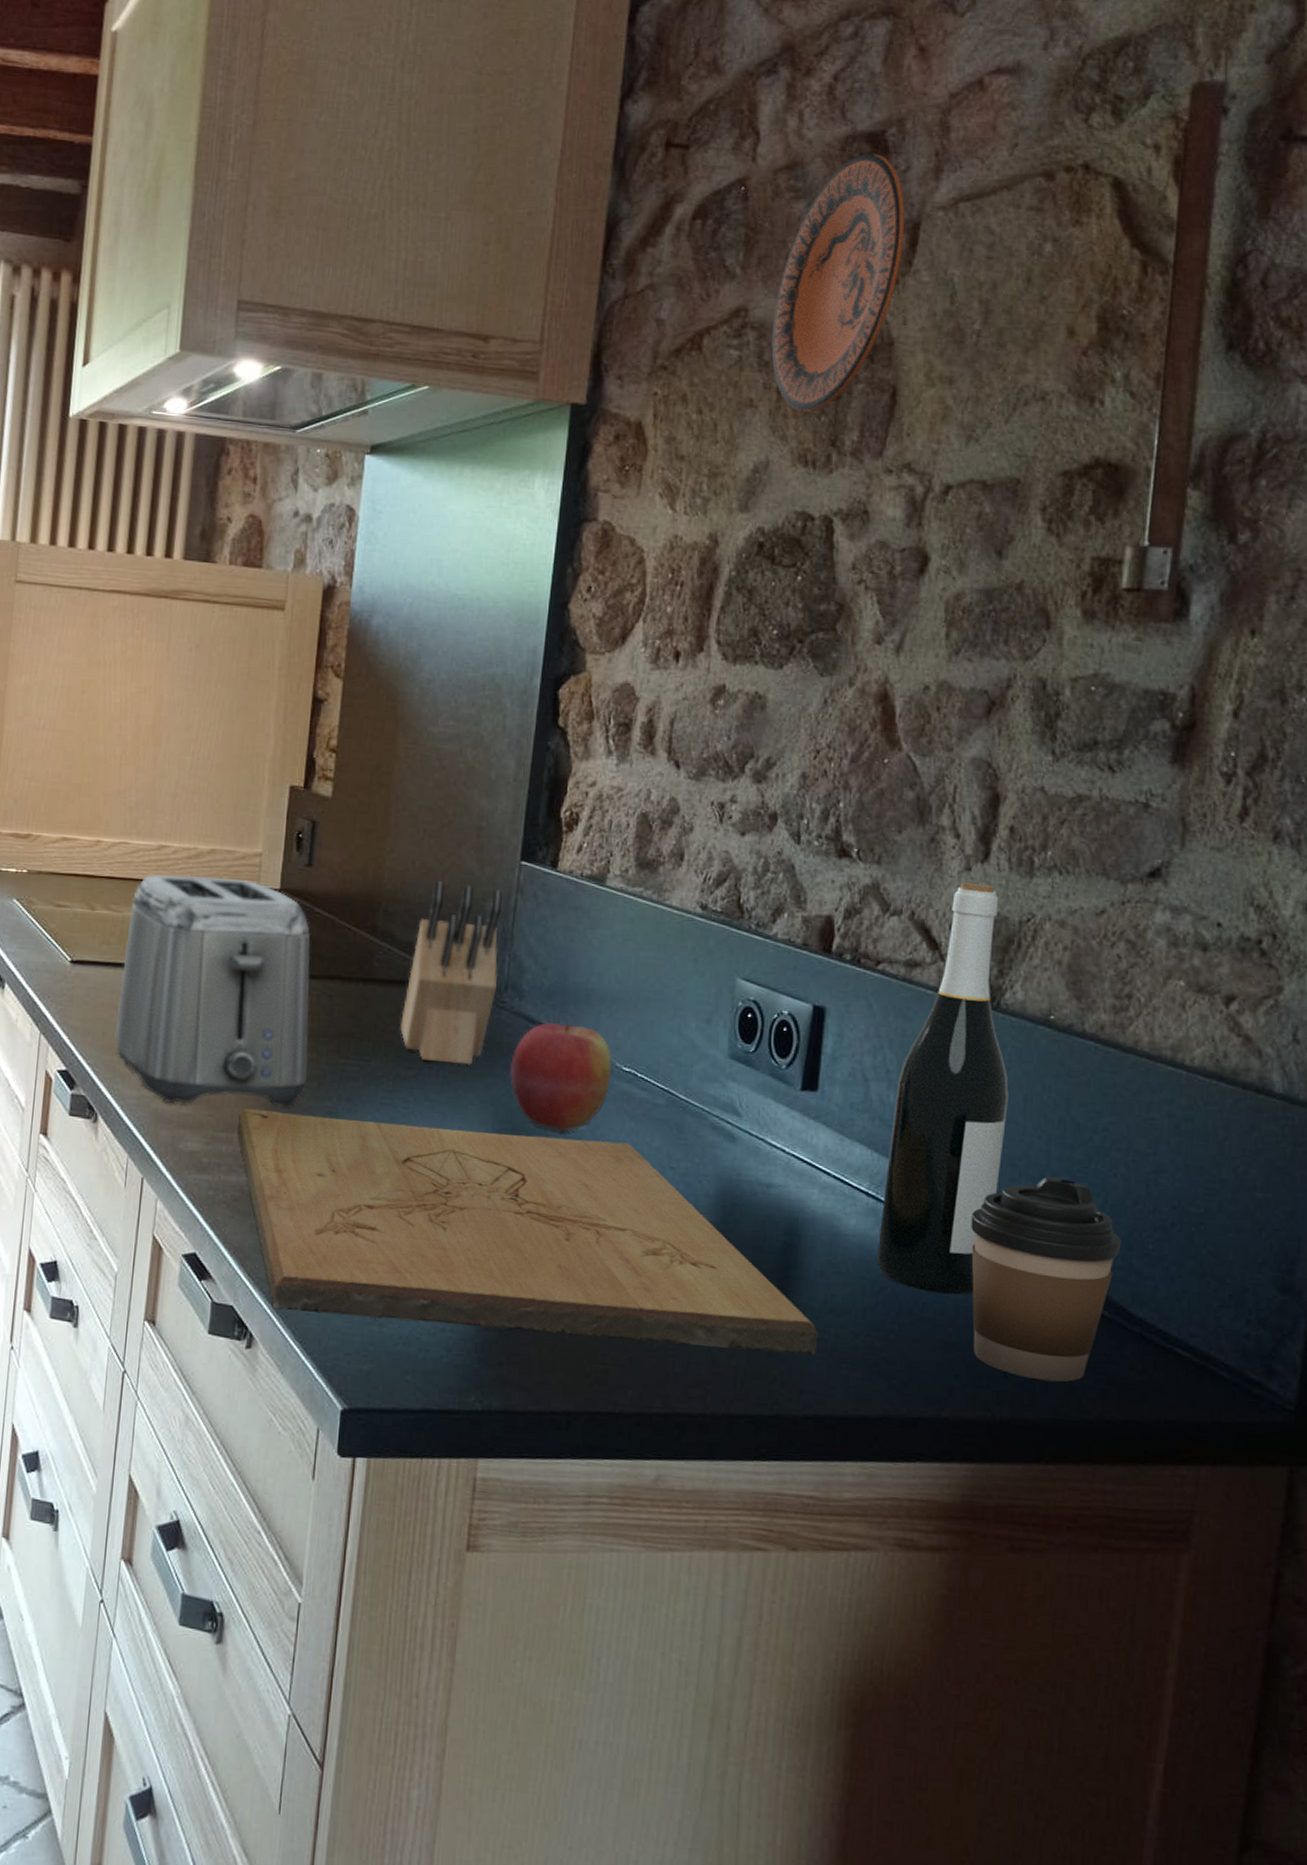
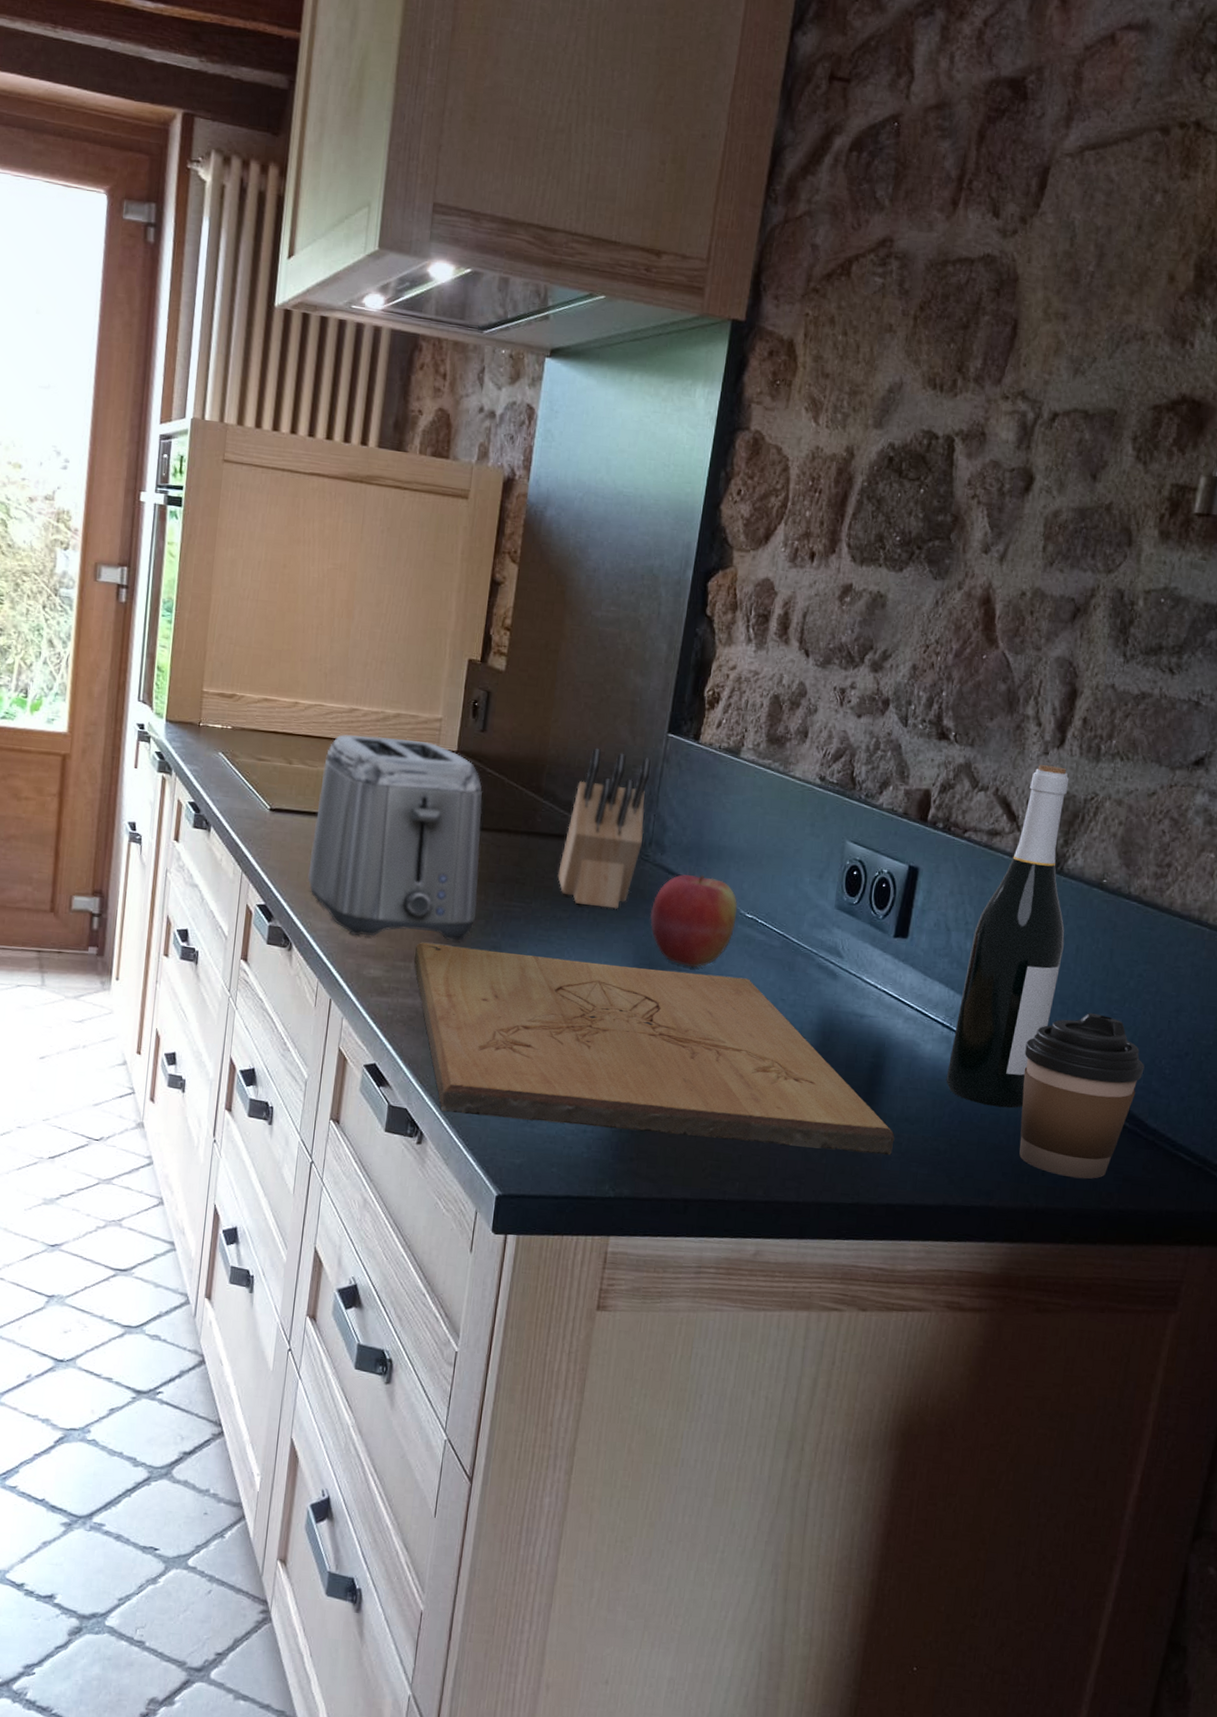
decorative plate: present [771,154,905,413] -> none [911,98,1038,340]

